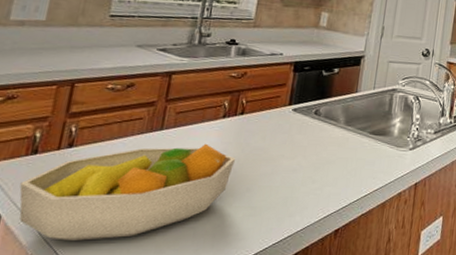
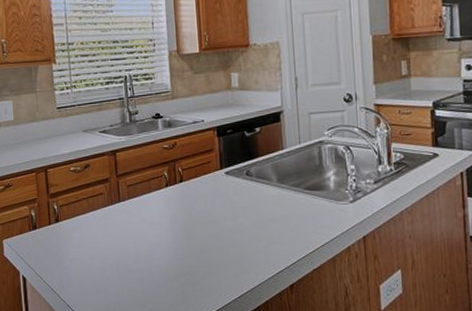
fruit bowl: present [19,143,236,241] -> none [32,211,186,297]

